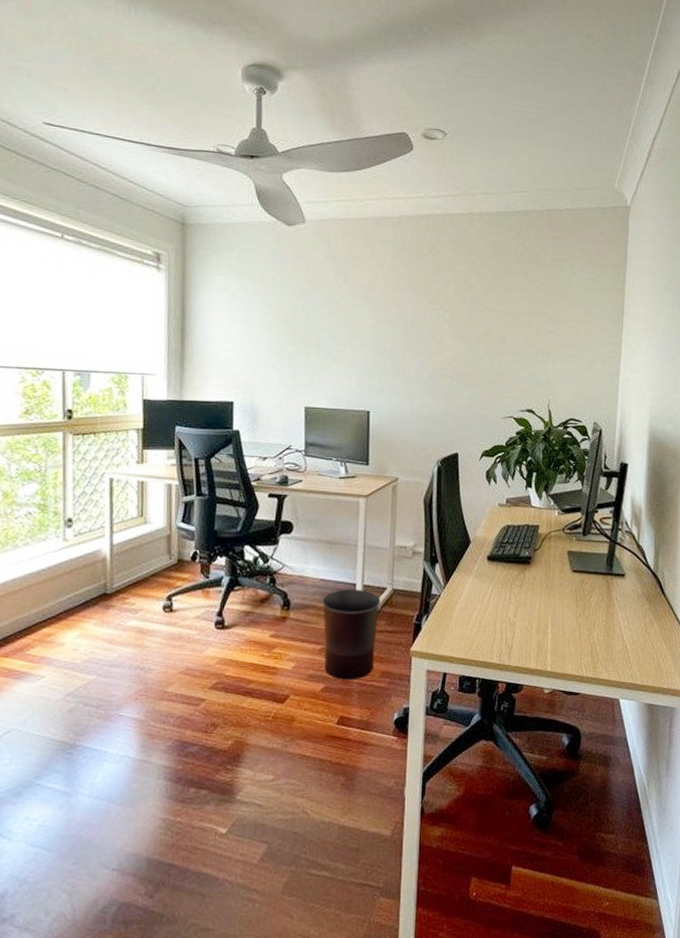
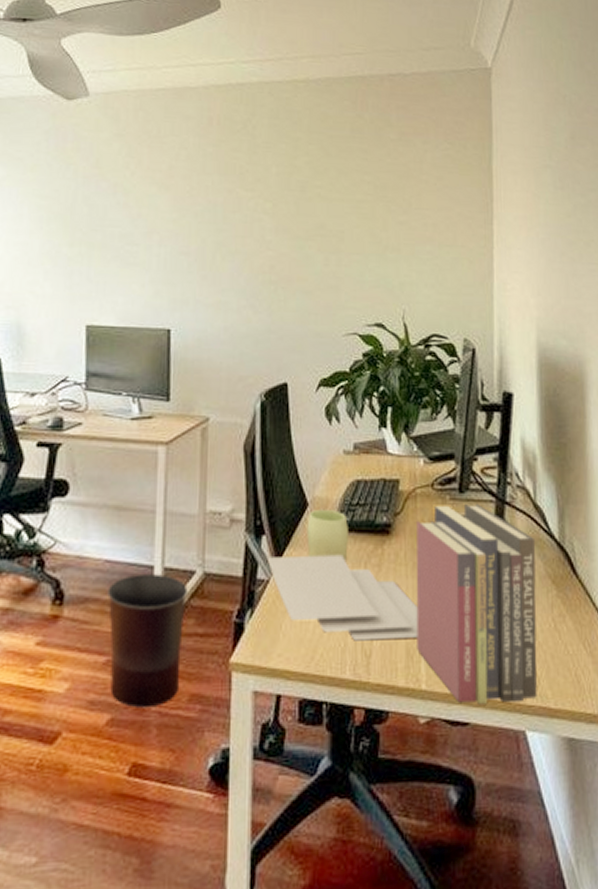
papers: none [439,578,548,638] -> present [266,554,418,641]
mug: none [469,546,500,582] -> present [307,510,348,561]
books: none [545,543,637,681] -> present [416,503,537,704]

